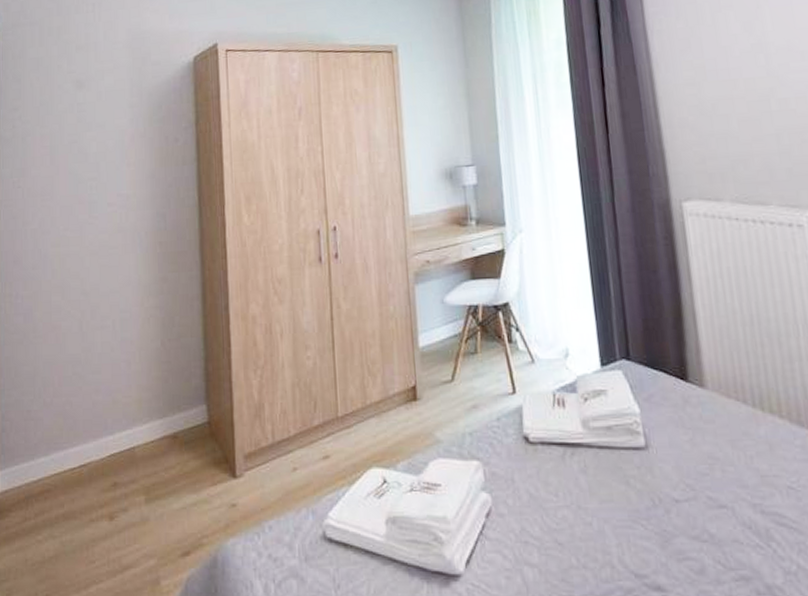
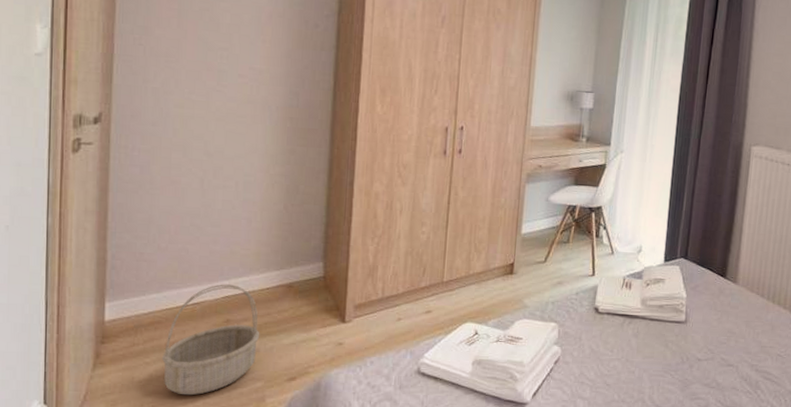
basket: none [52,440,149,580] -> present [161,284,260,396]

